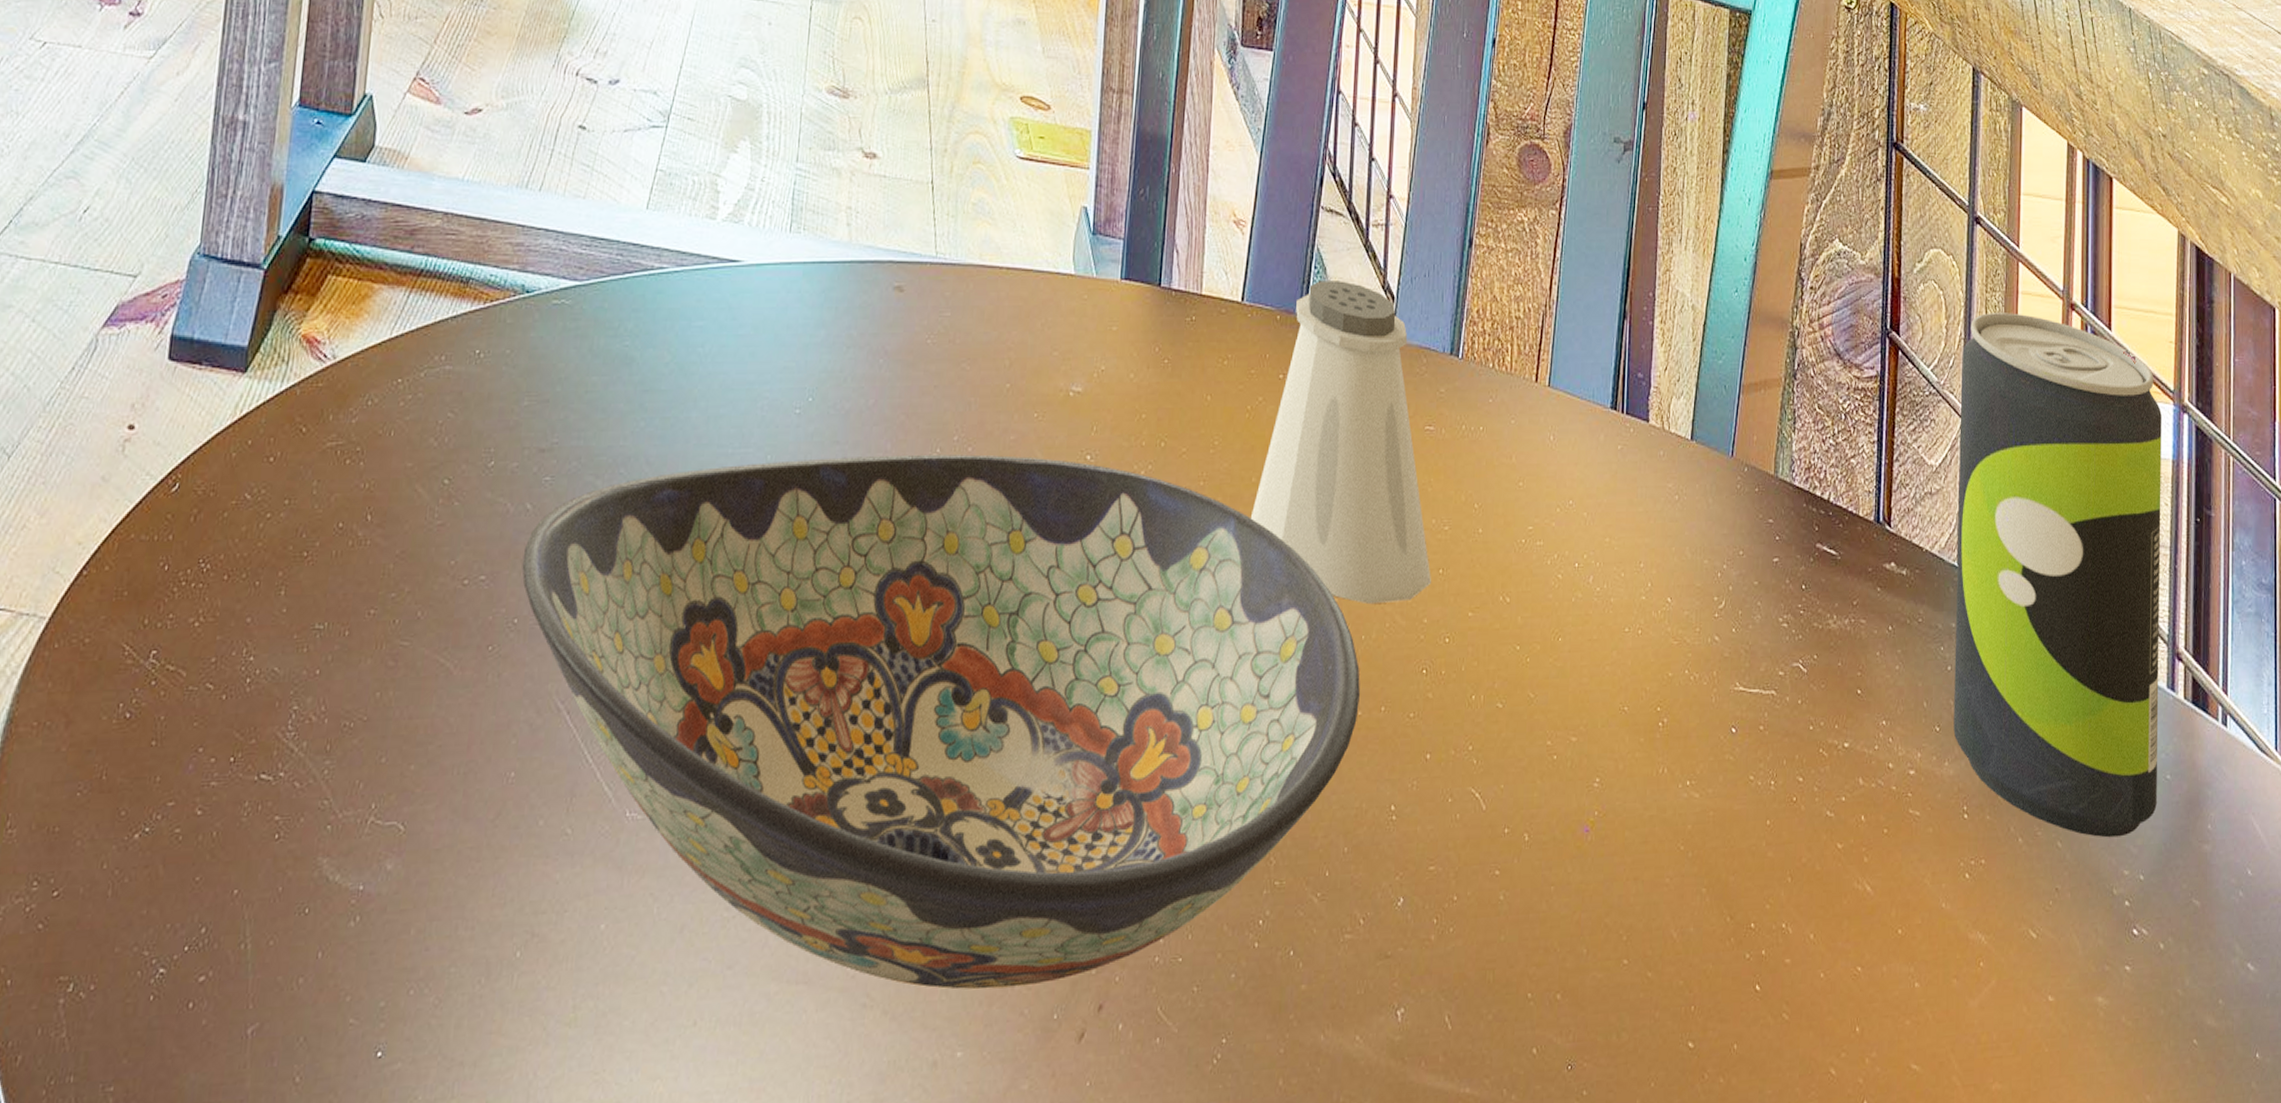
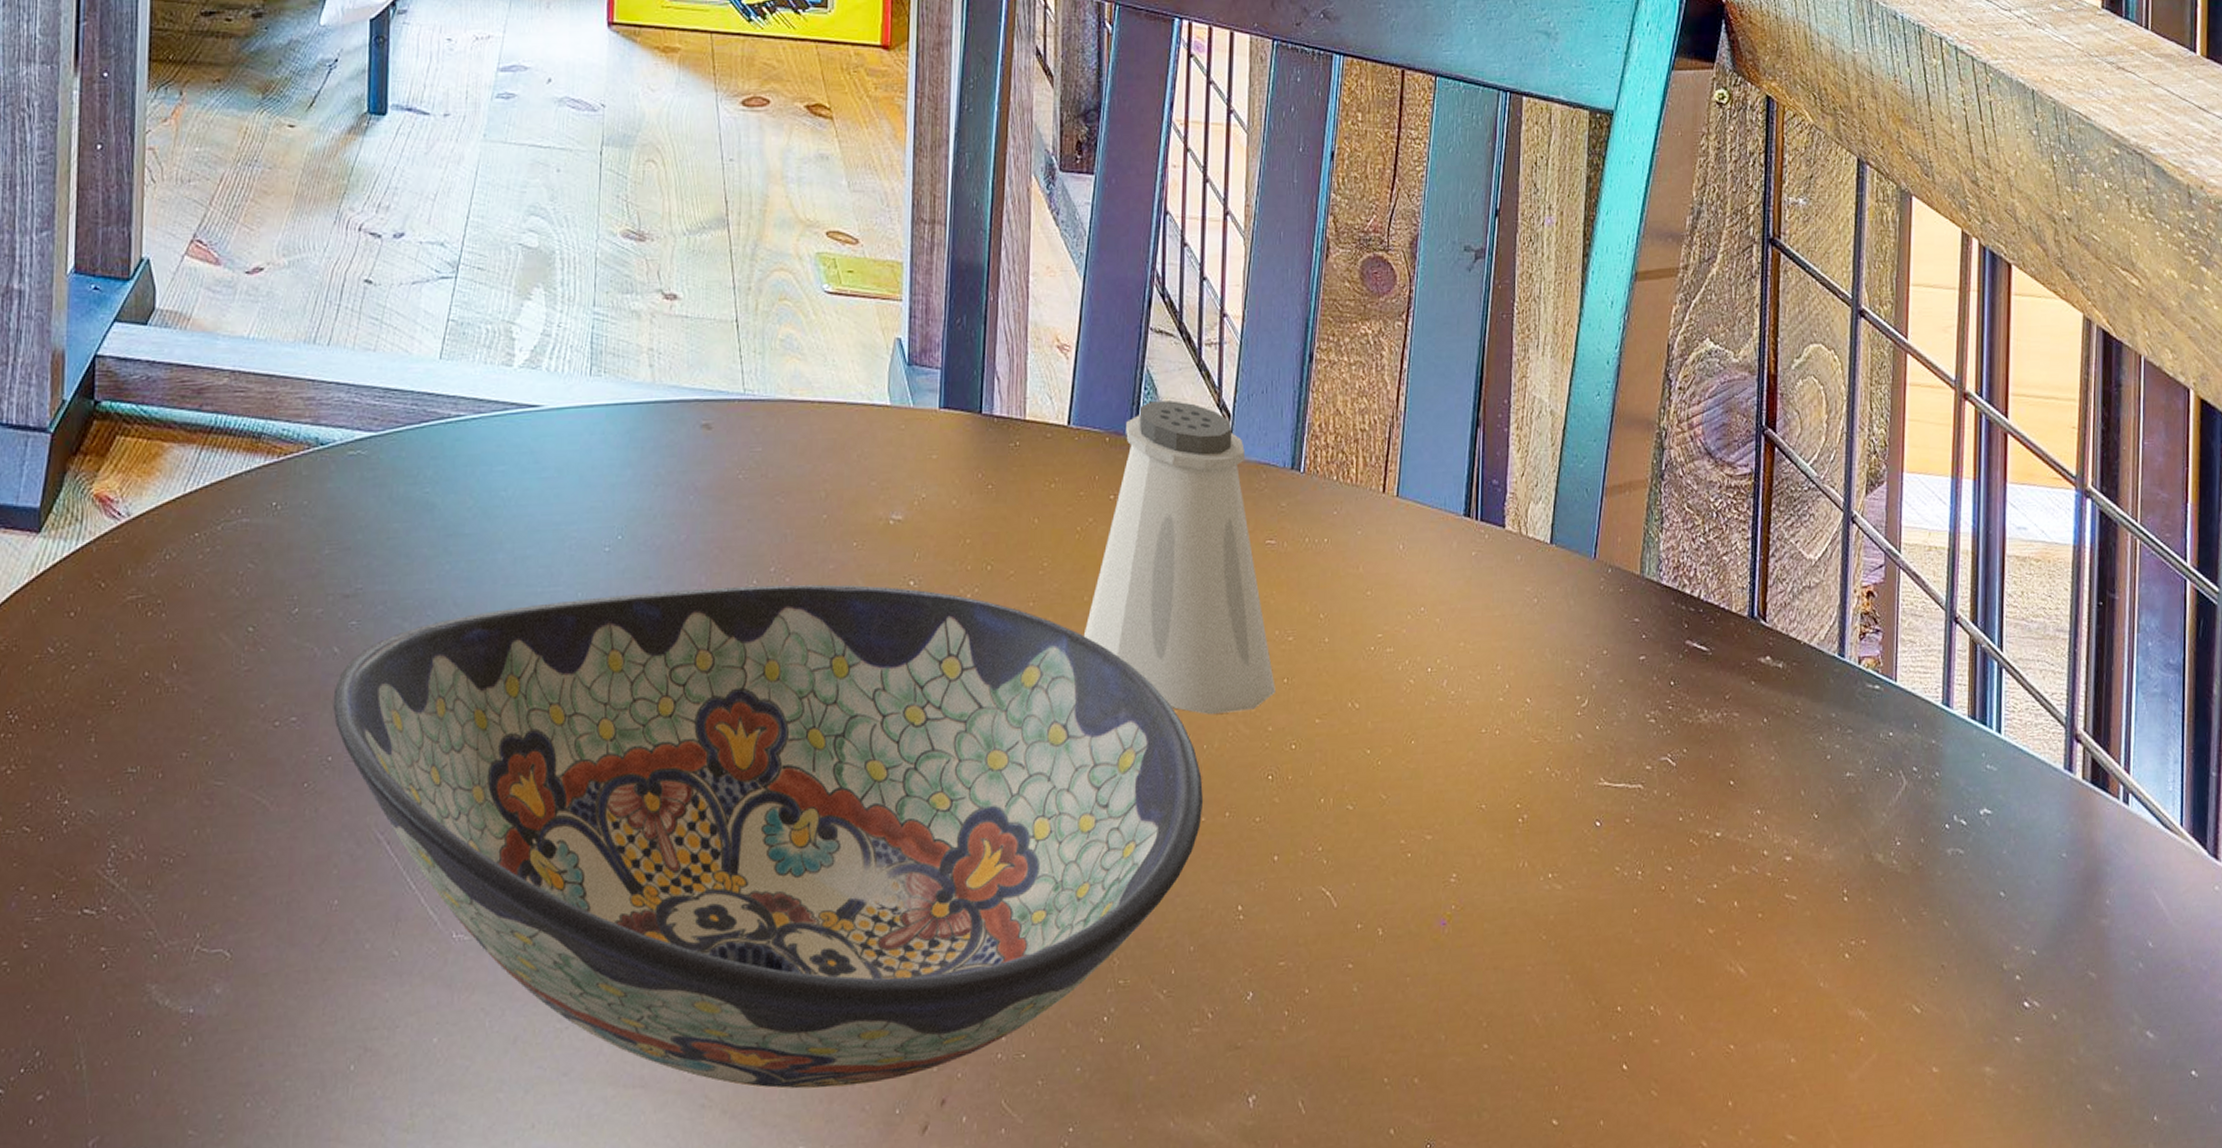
beverage can: present [1953,313,2162,838] -> none [1833,405,2062,916]

